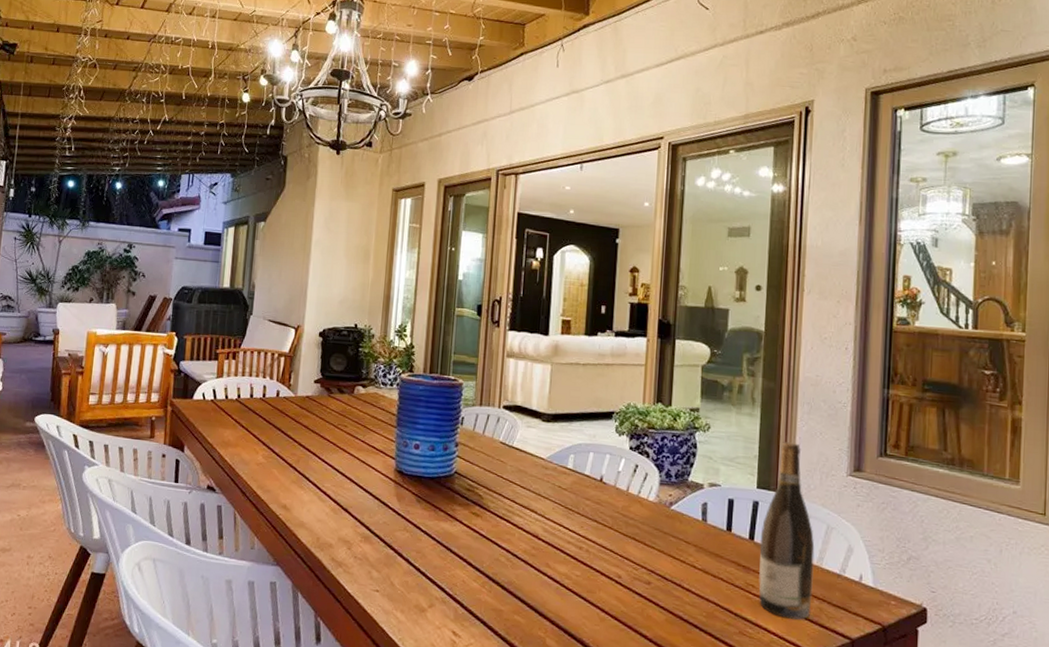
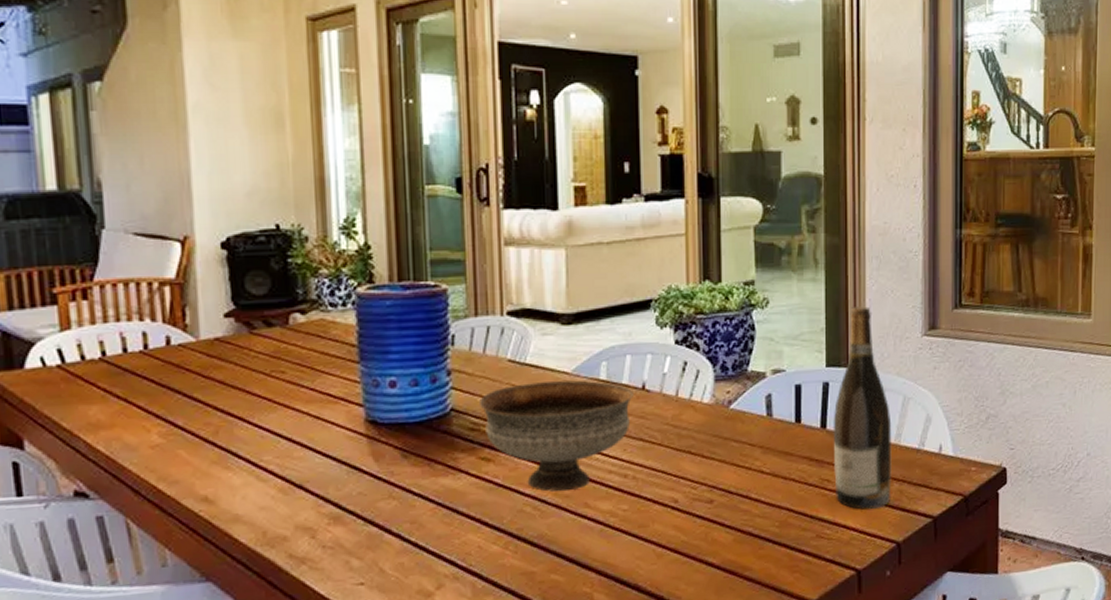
bowl: none [475,461,593,551] -> present [478,380,634,492]

